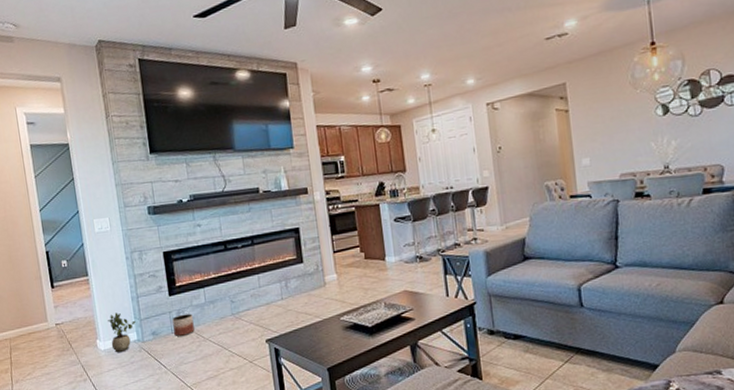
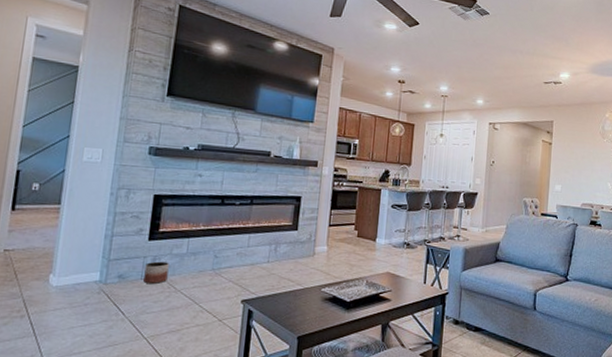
potted plant: present [108,312,136,353] -> none [66,248,103,292]

